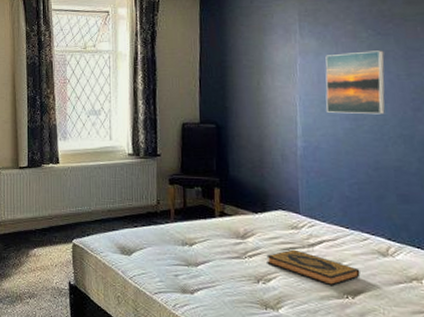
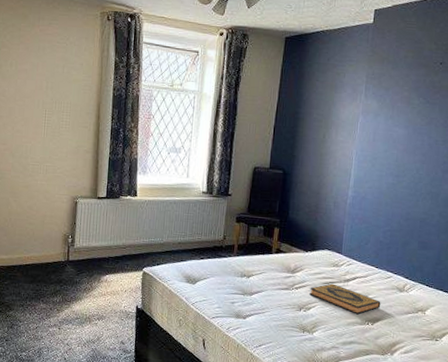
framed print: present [325,50,385,115] -> none [376,116,429,174]

